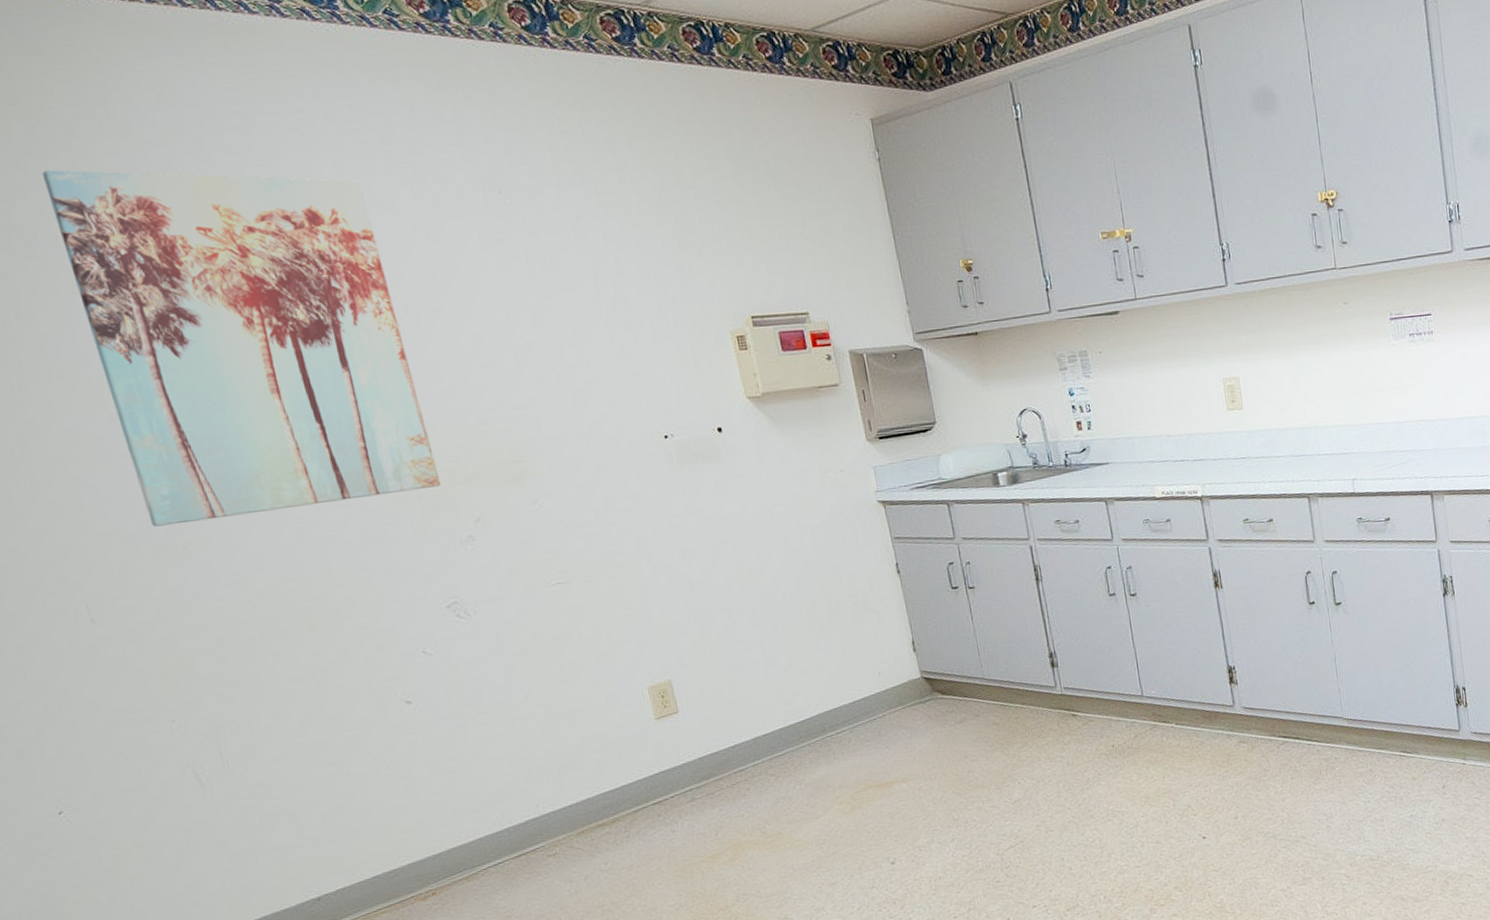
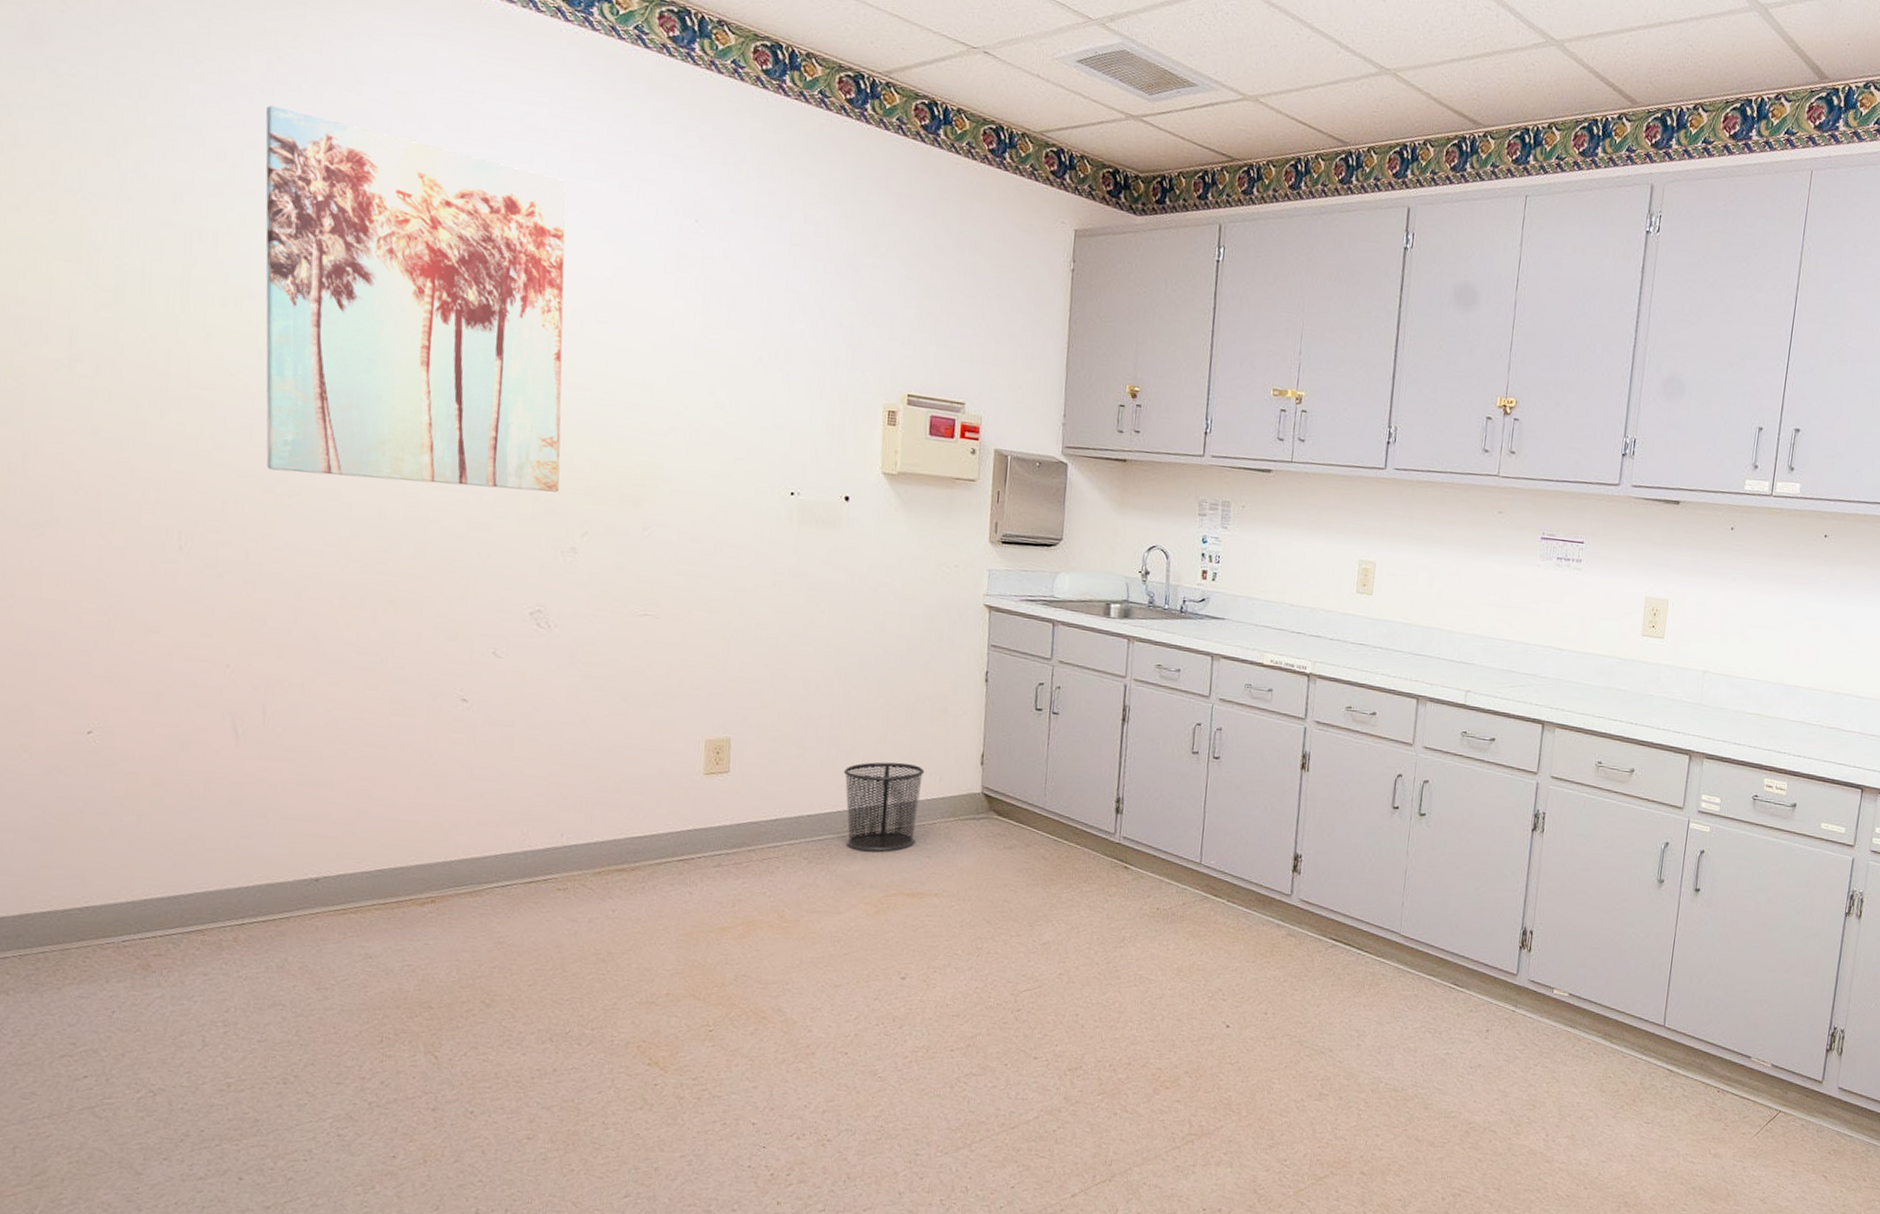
waste bin: none [786,665,871,756] -> present [843,762,925,852]

